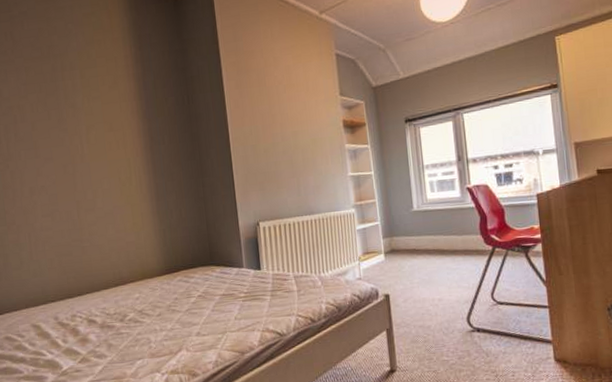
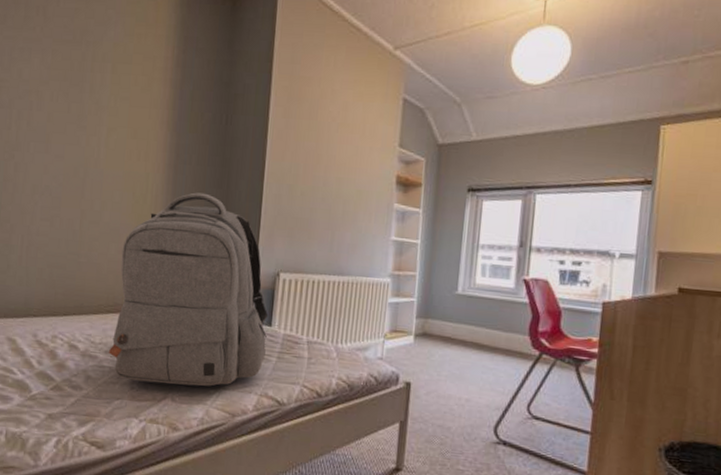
backpack: none [118,166,260,341] -> present [108,192,269,387]

